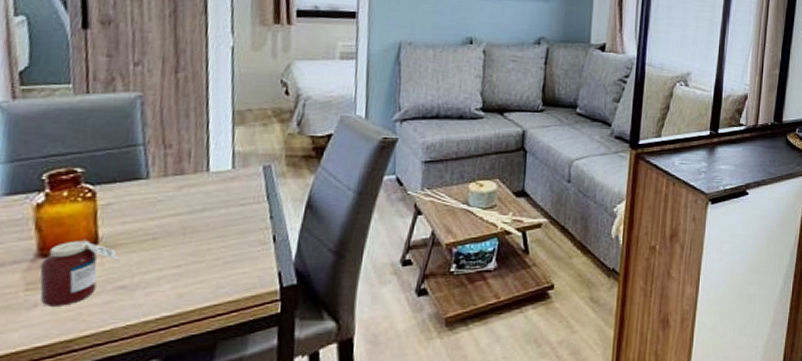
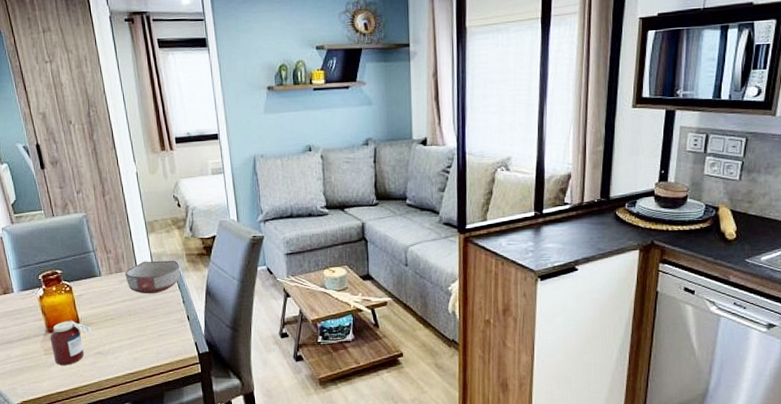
ceramic bowl: none [188,161,274,206] -> present [125,260,180,294]

